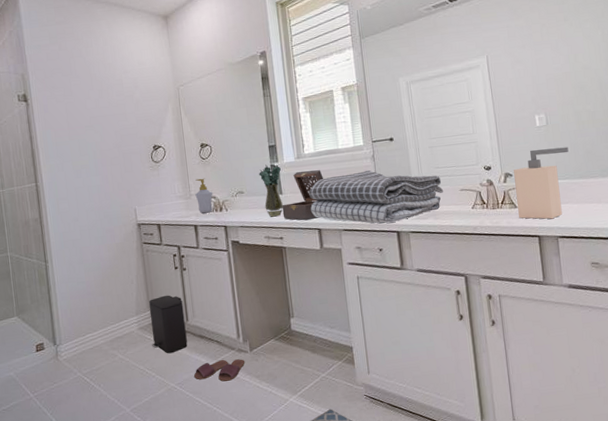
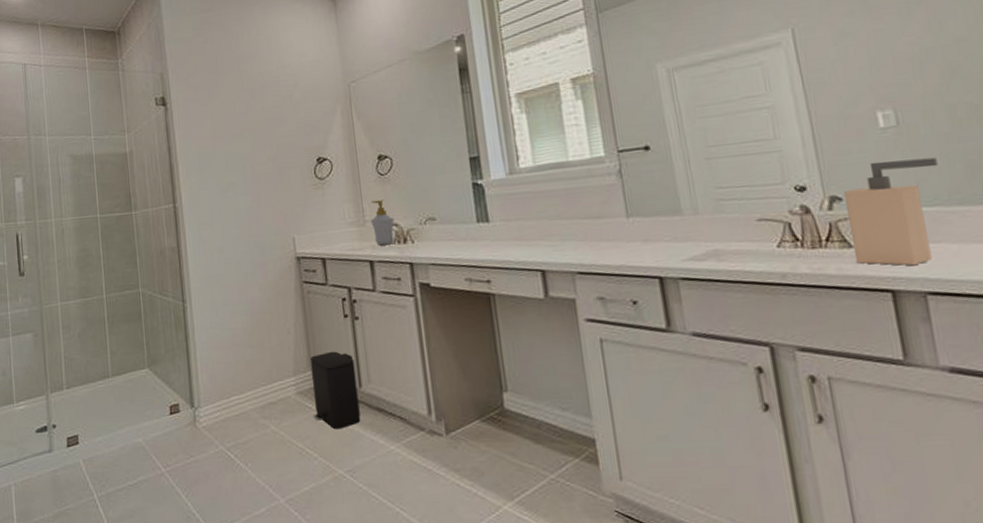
slippers: present [194,359,245,382] -> none [369,442,440,473]
vase: present [259,164,284,217] -> none [456,182,491,253]
jewelry box: present [282,170,324,221] -> none [488,190,549,259]
towel: present [309,170,444,224] -> none [526,190,731,266]

